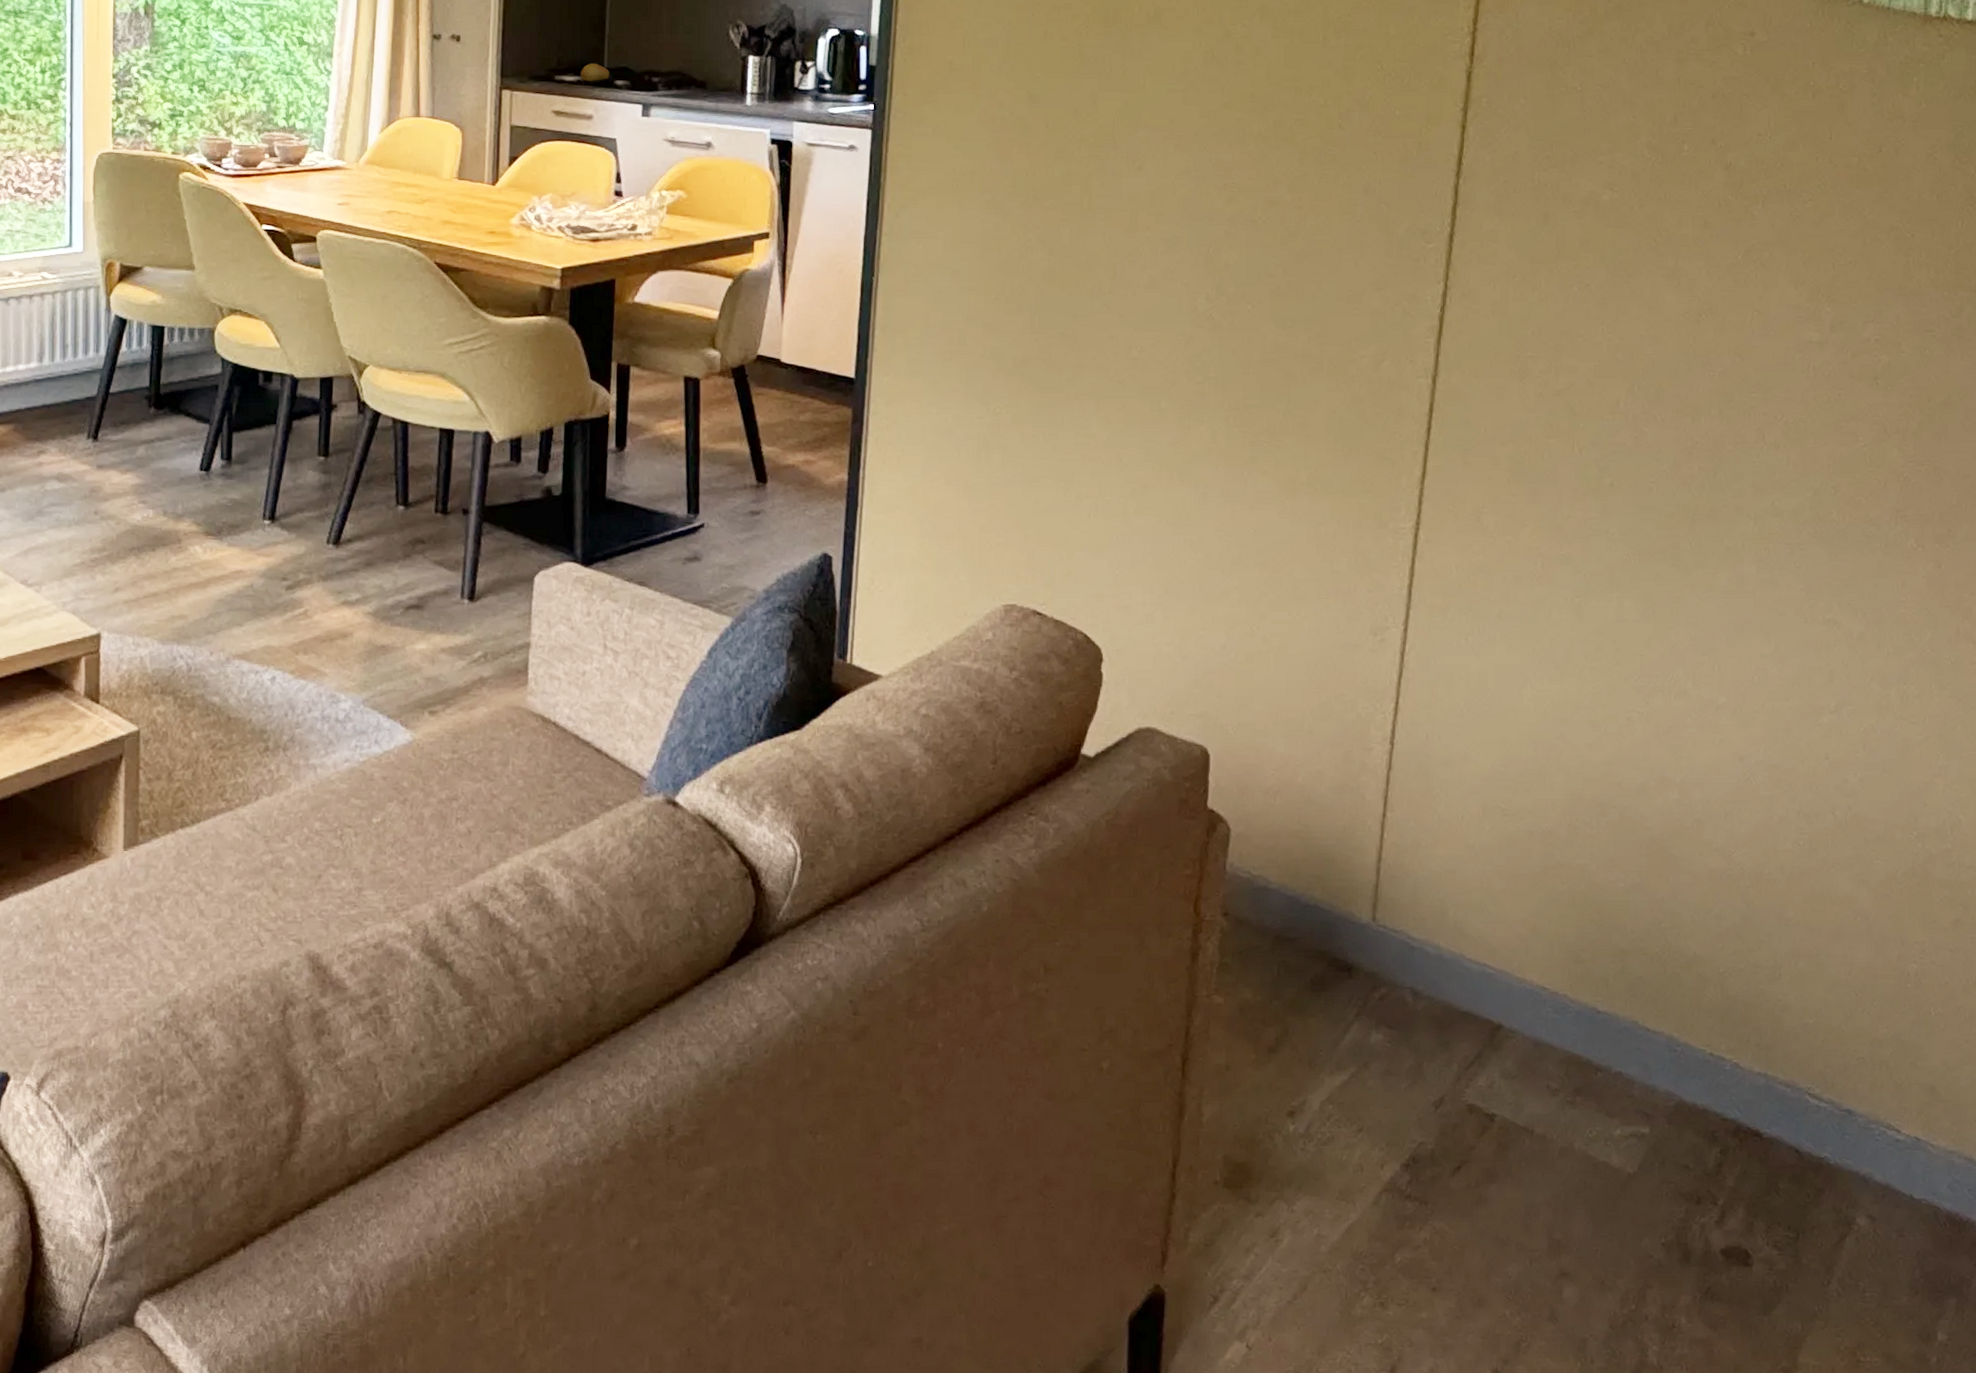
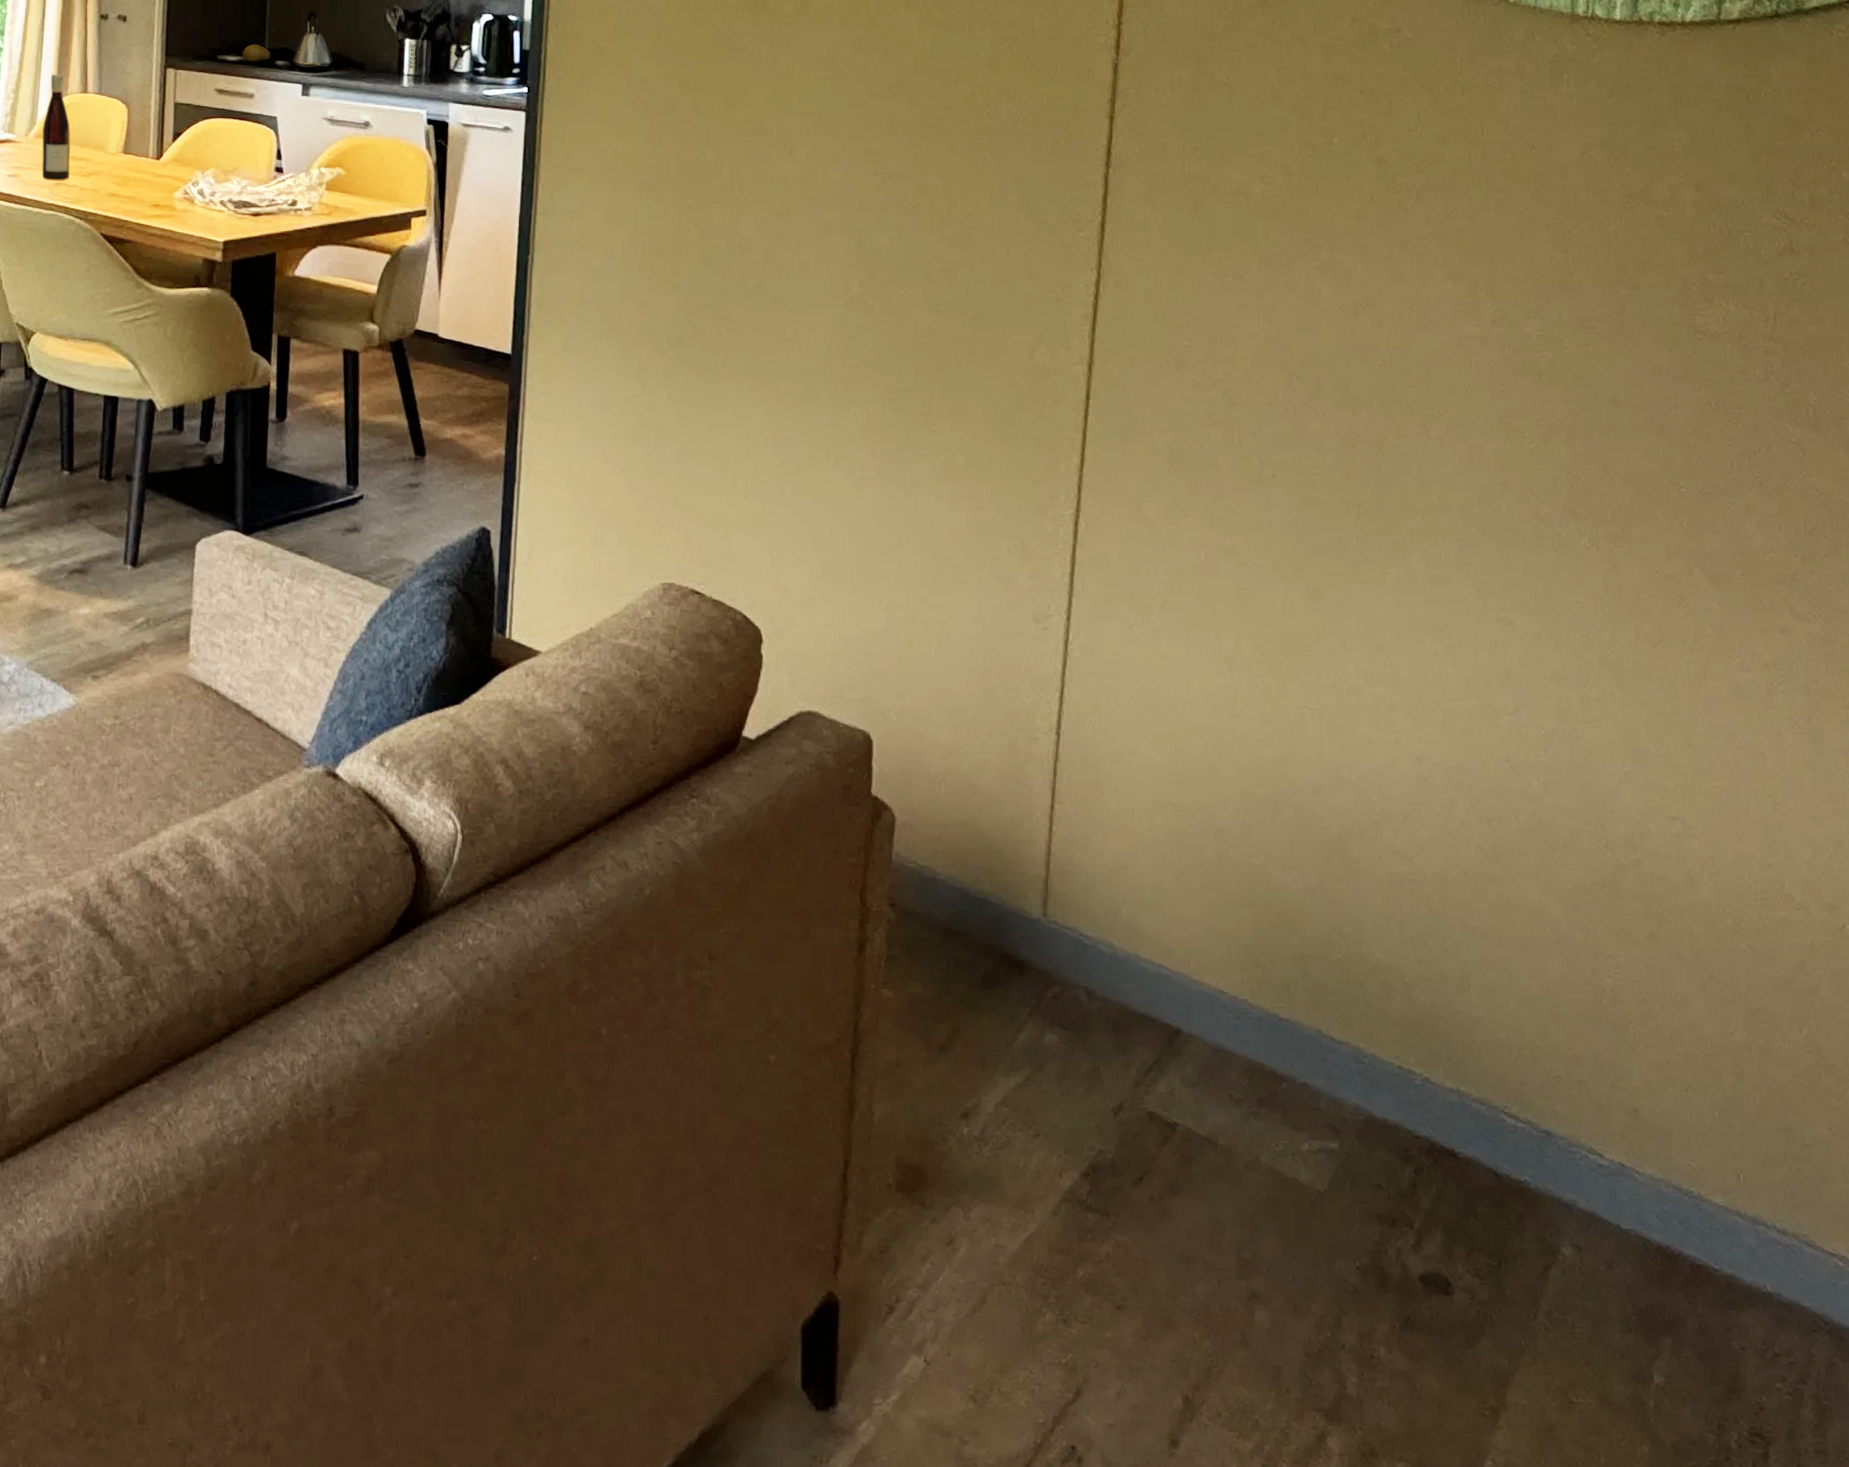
bottle: none [373,97,403,208] -> present [42,74,71,181]
kettle: none [632,28,674,94] -> present [293,11,333,74]

